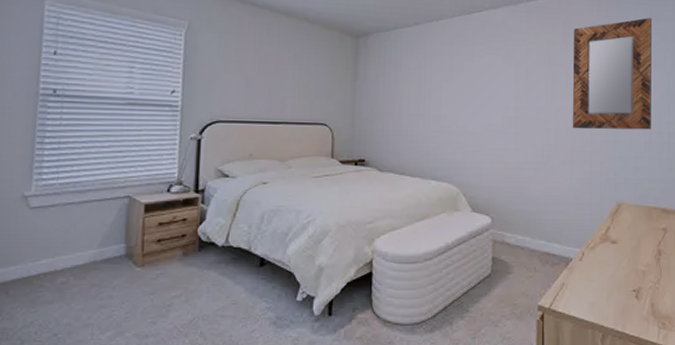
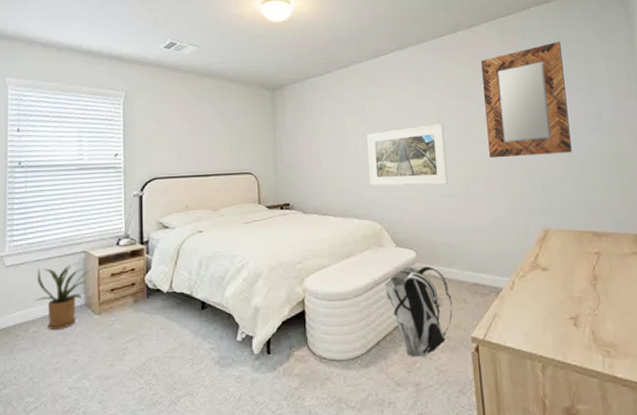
house plant: none [65,207,140,283] -> present [35,261,95,331]
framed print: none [451,89,531,152] -> present [367,124,448,186]
backpack: none [457,233,523,324] -> present [384,266,453,358]

